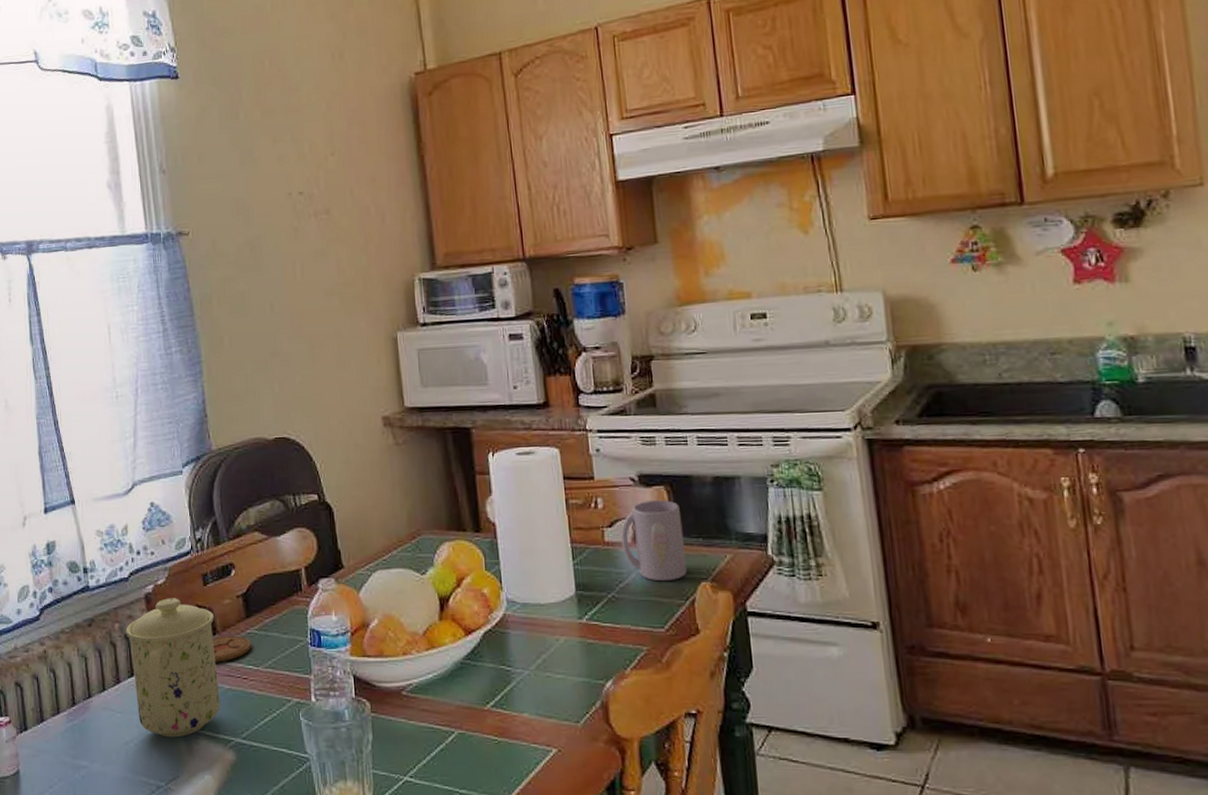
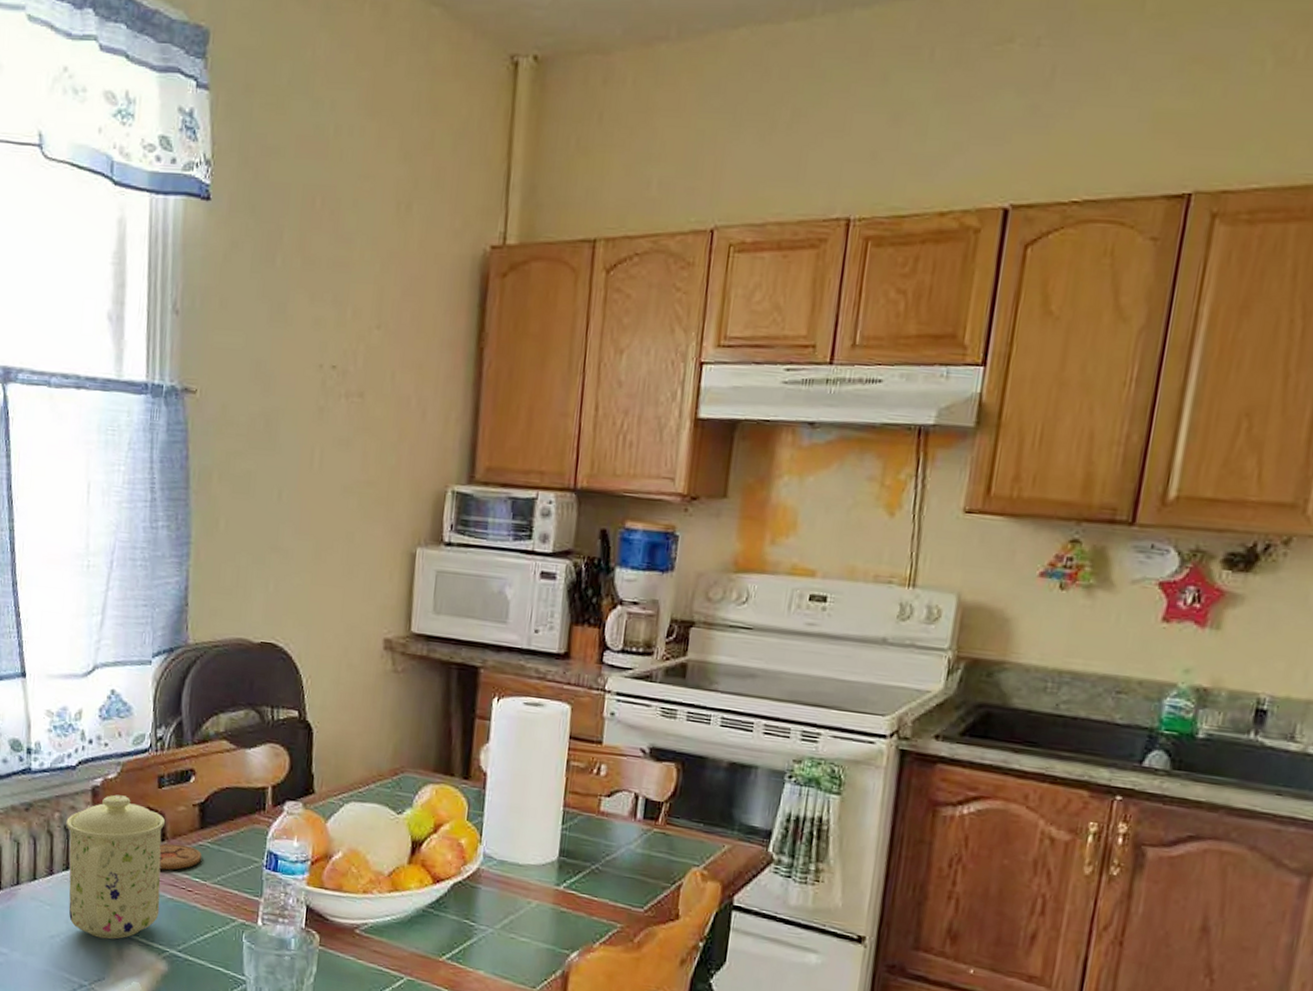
mug: present [621,500,688,582] -> none [617,775,687,862]

